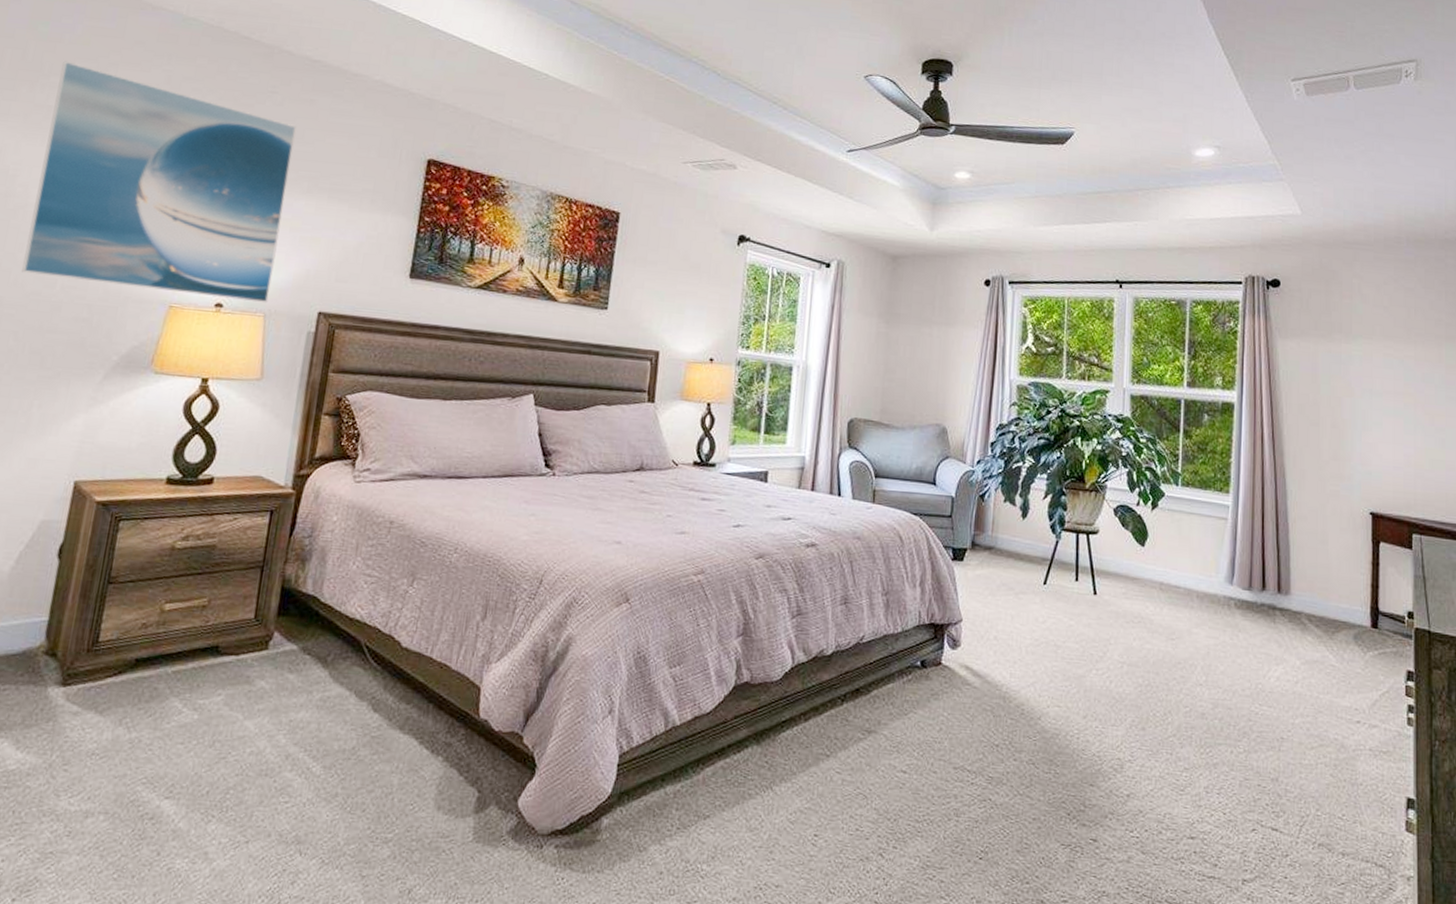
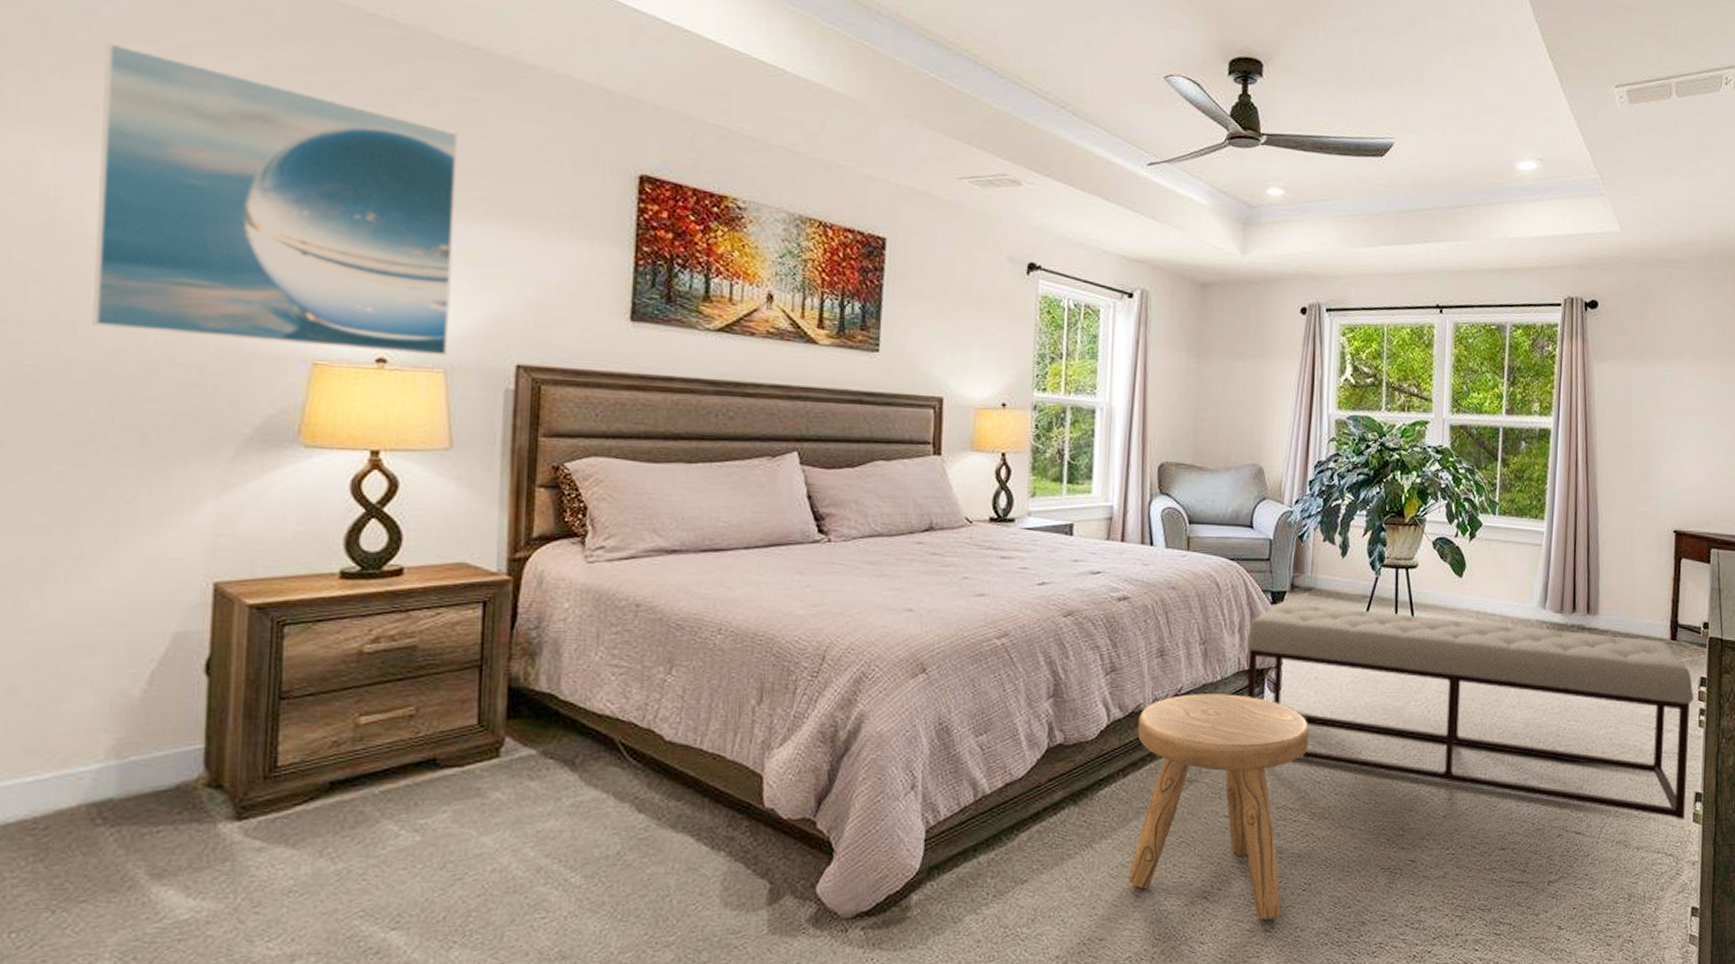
stool: none [805,643,988,886] -> present [1128,694,1309,920]
bench: none [926,559,1401,828] -> present [1246,602,1695,821]

